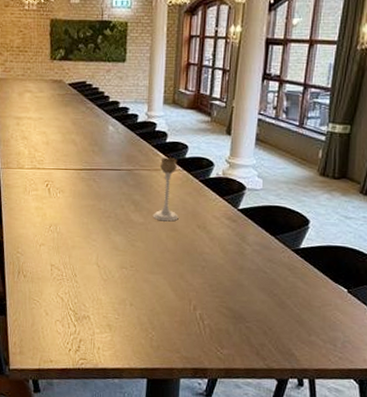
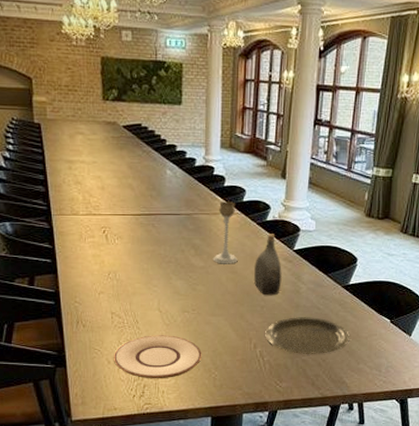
plate: none [51,289,139,335] -> present [113,335,202,379]
water jug: none [195,191,225,256] -> present [254,234,282,296]
plate: none [206,280,300,322] -> present [265,317,349,354]

